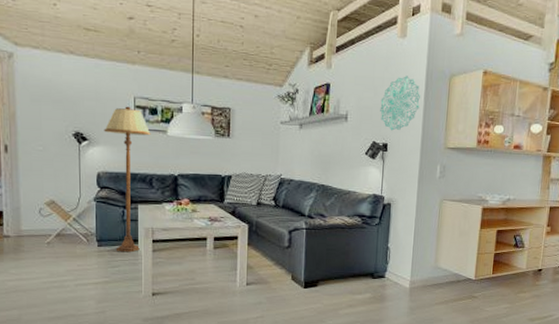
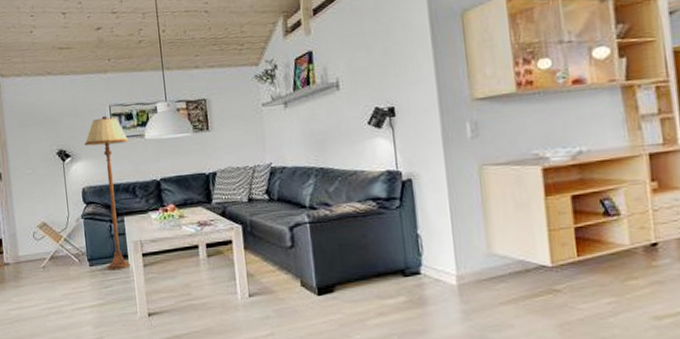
wall decoration: present [380,76,420,131] -> none [376,23,428,91]

